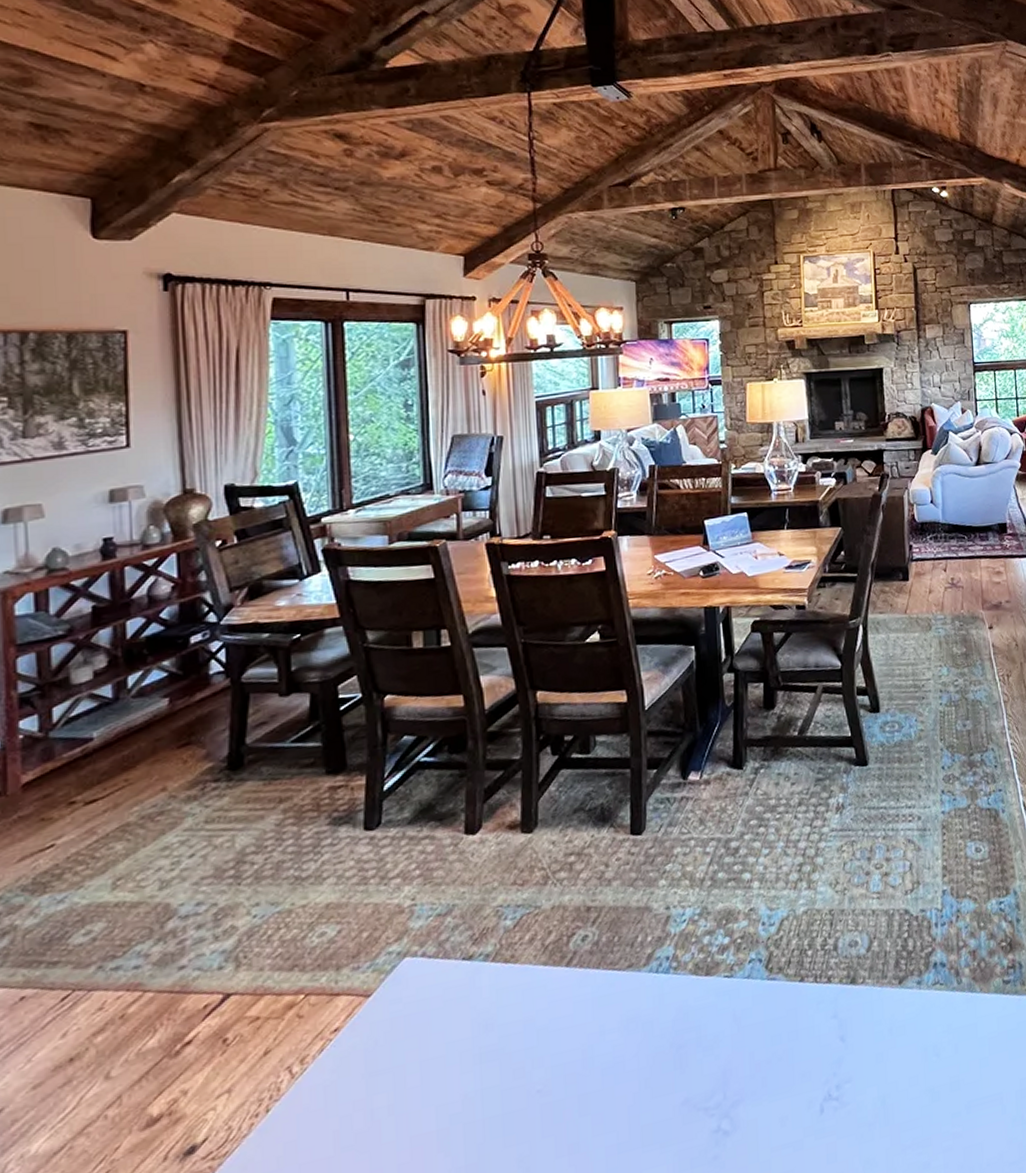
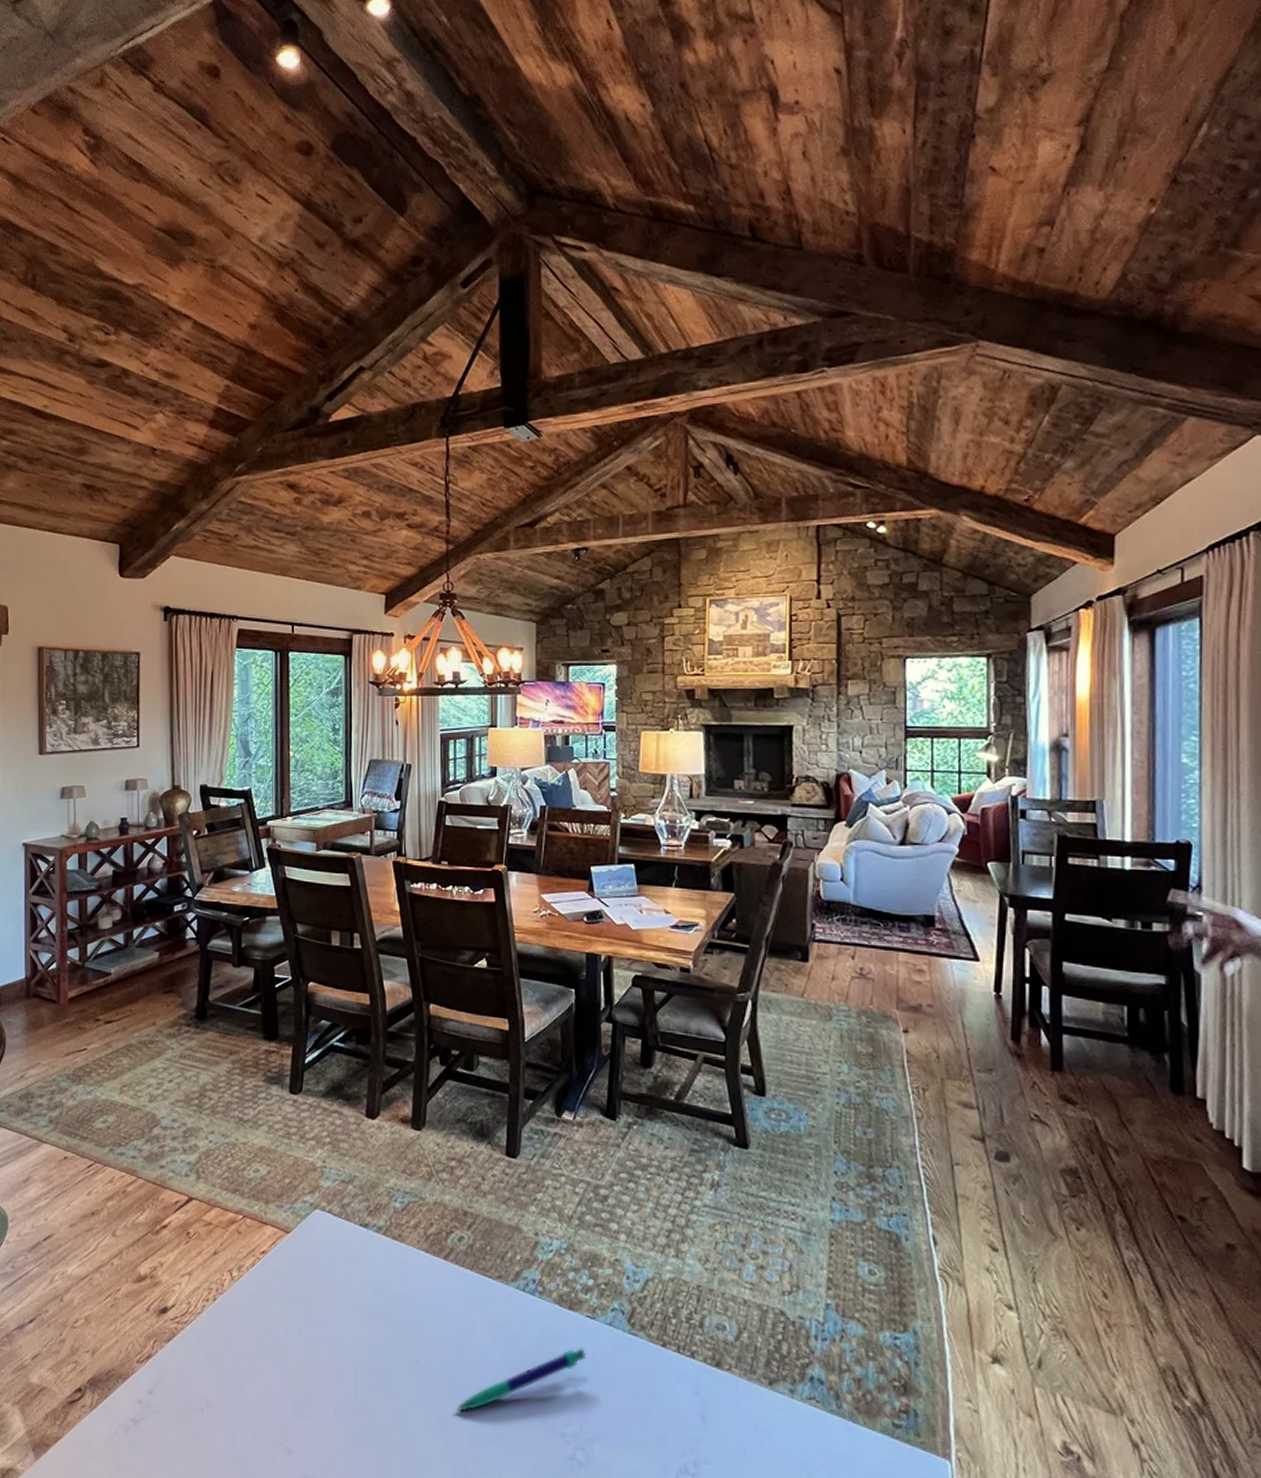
pen: none [587,1011,727,1129] -> present [455,1348,587,1412]

